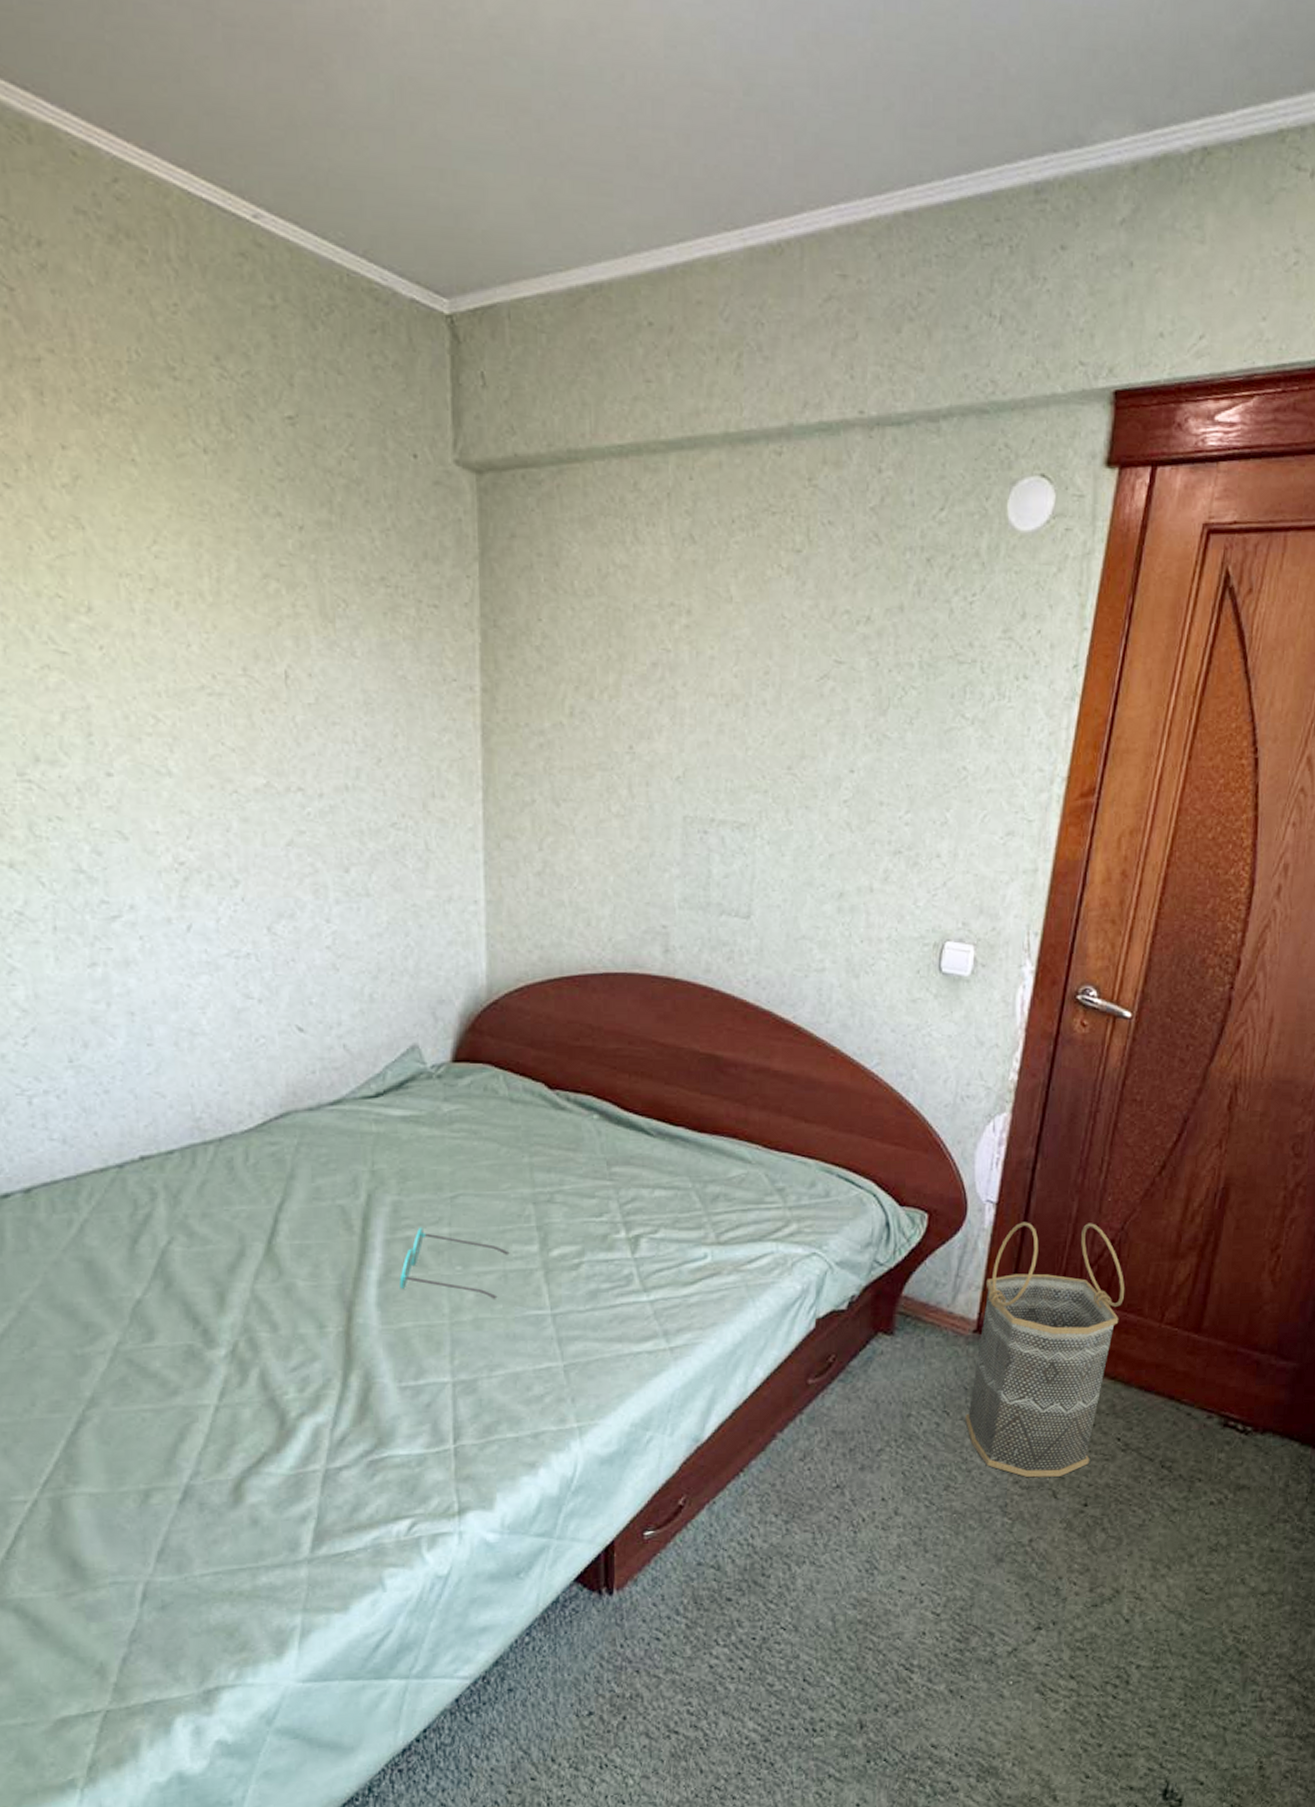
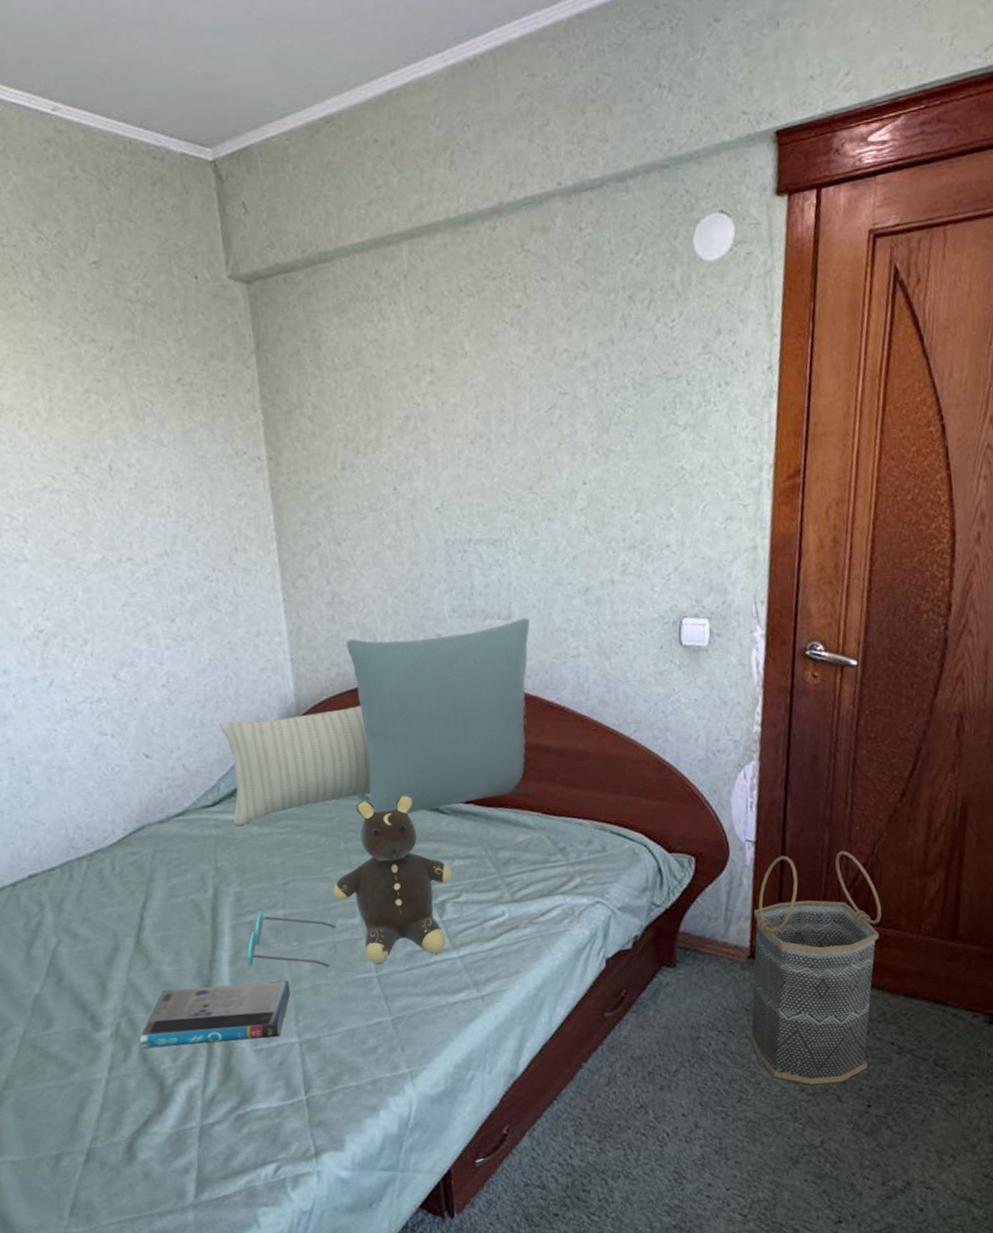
book: none [260,1308,447,1375] -> present [139,980,290,1048]
pillow: none [393,998,569,1123] -> present [220,705,371,826]
teddy bear: none [509,1109,652,1300] -> present [332,795,453,964]
pillow: none [554,918,771,1131] -> present [346,617,537,814]

